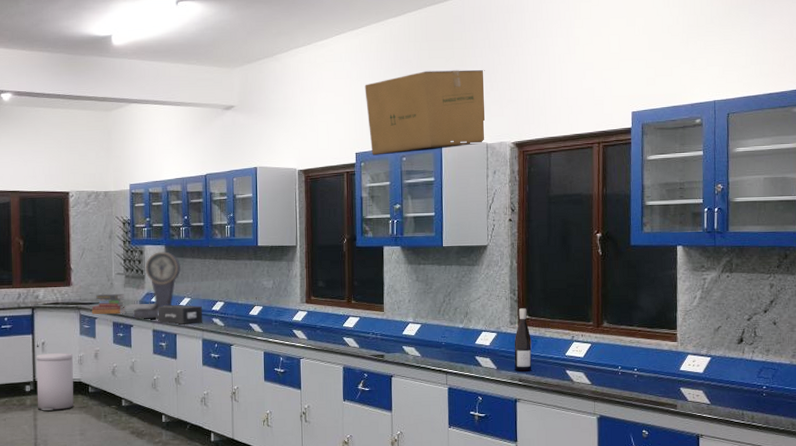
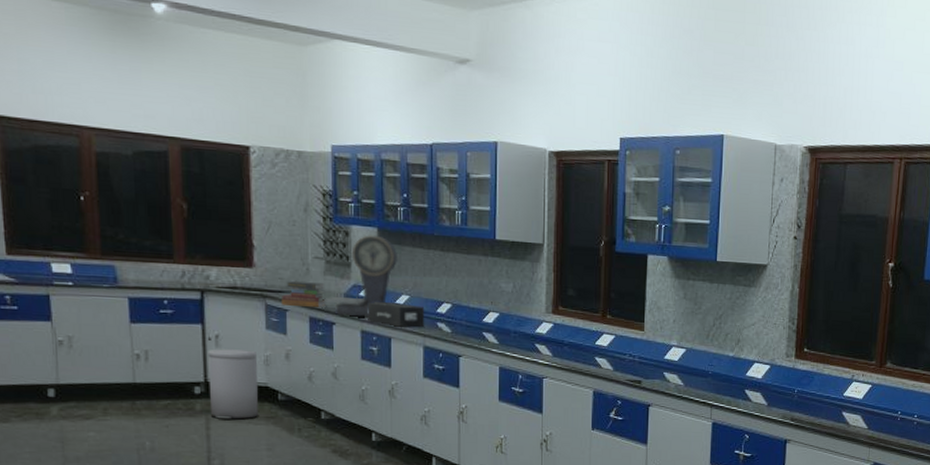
box: present [364,69,485,155] -> none [635,46,780,145]
bottle: present [514,308,532,373] -> none [787,339,808,411]

